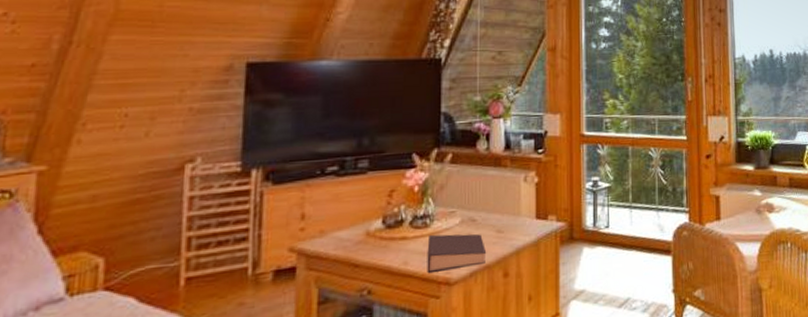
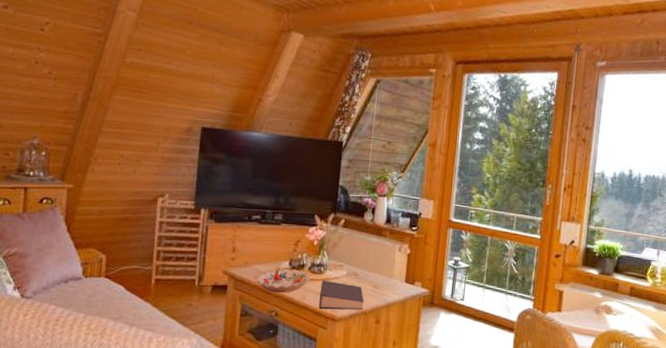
decorative bowl: none [339,227,413,264] -> present [257,268,310,293]

